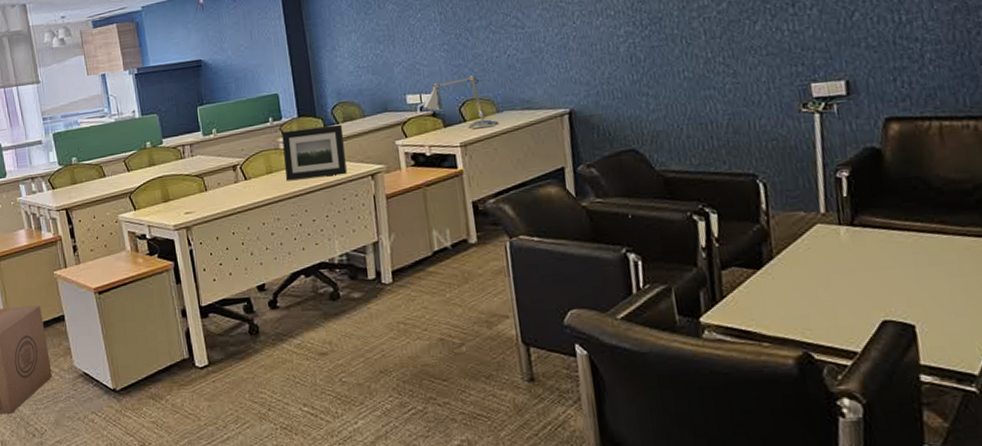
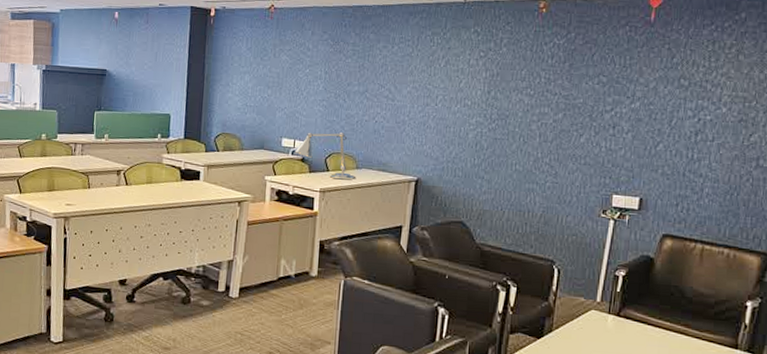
picture frame: present [281,124,347,181] -> none [163,149,222,197]

